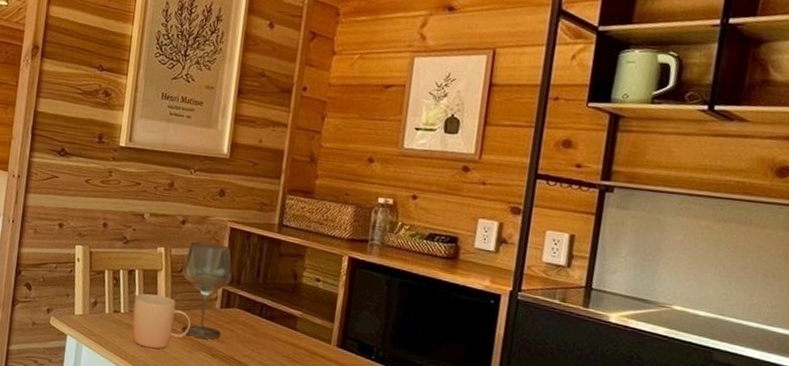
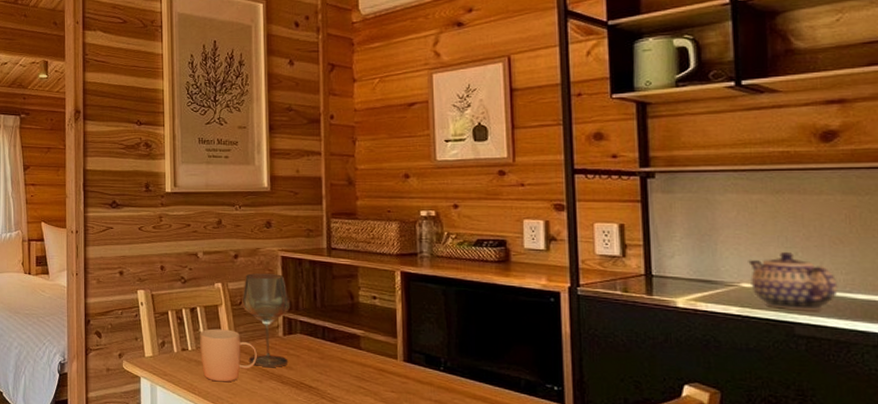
teapot: none [681,280,762,339] -> present [748,252,838,311]

